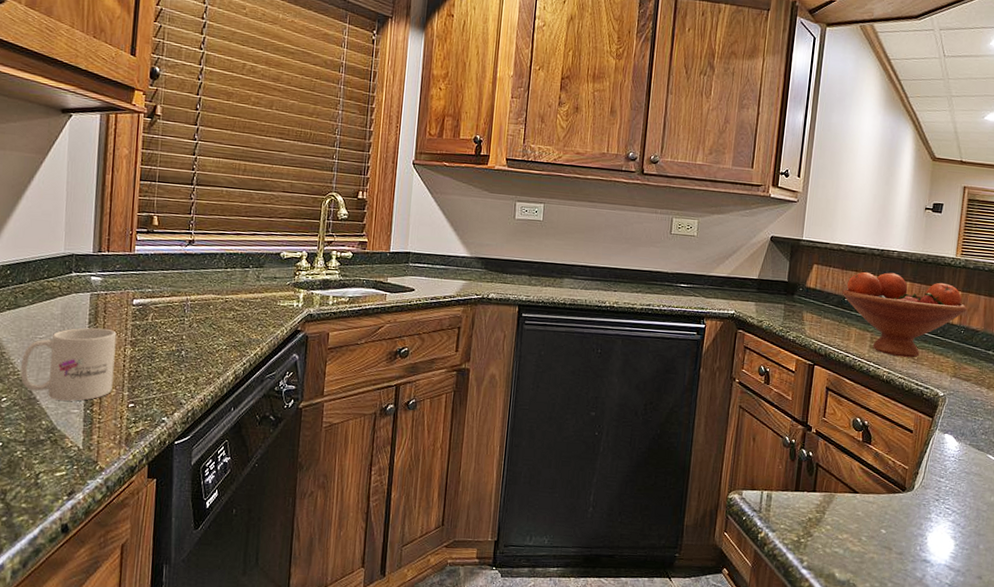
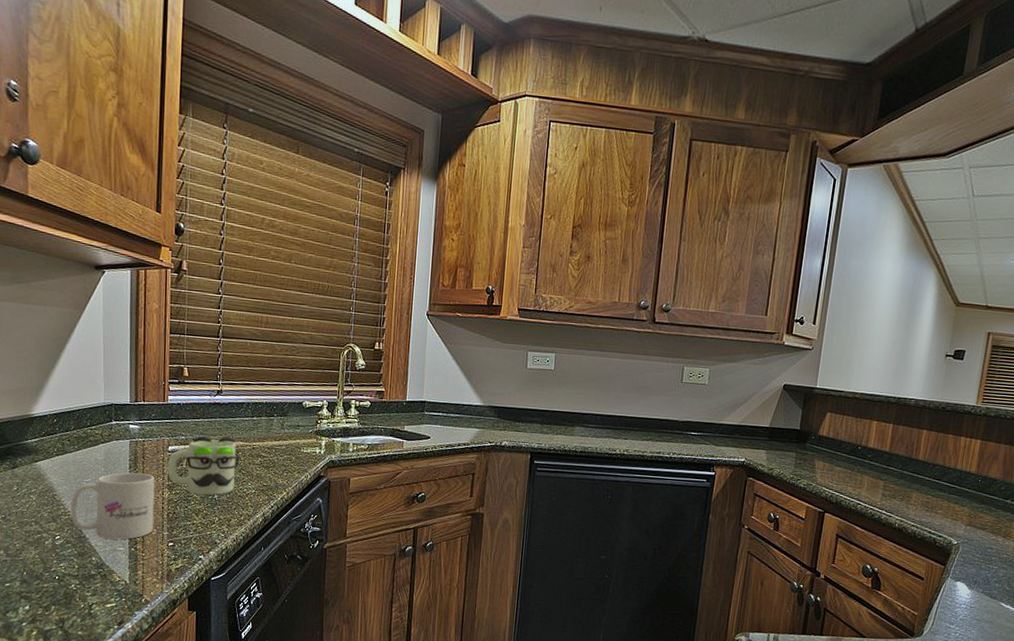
mug: none [130,289,211,352] -> present [167,436,240,495]
fruit bowl: present [842,272,967,358] -> none [855,420,986,506]

